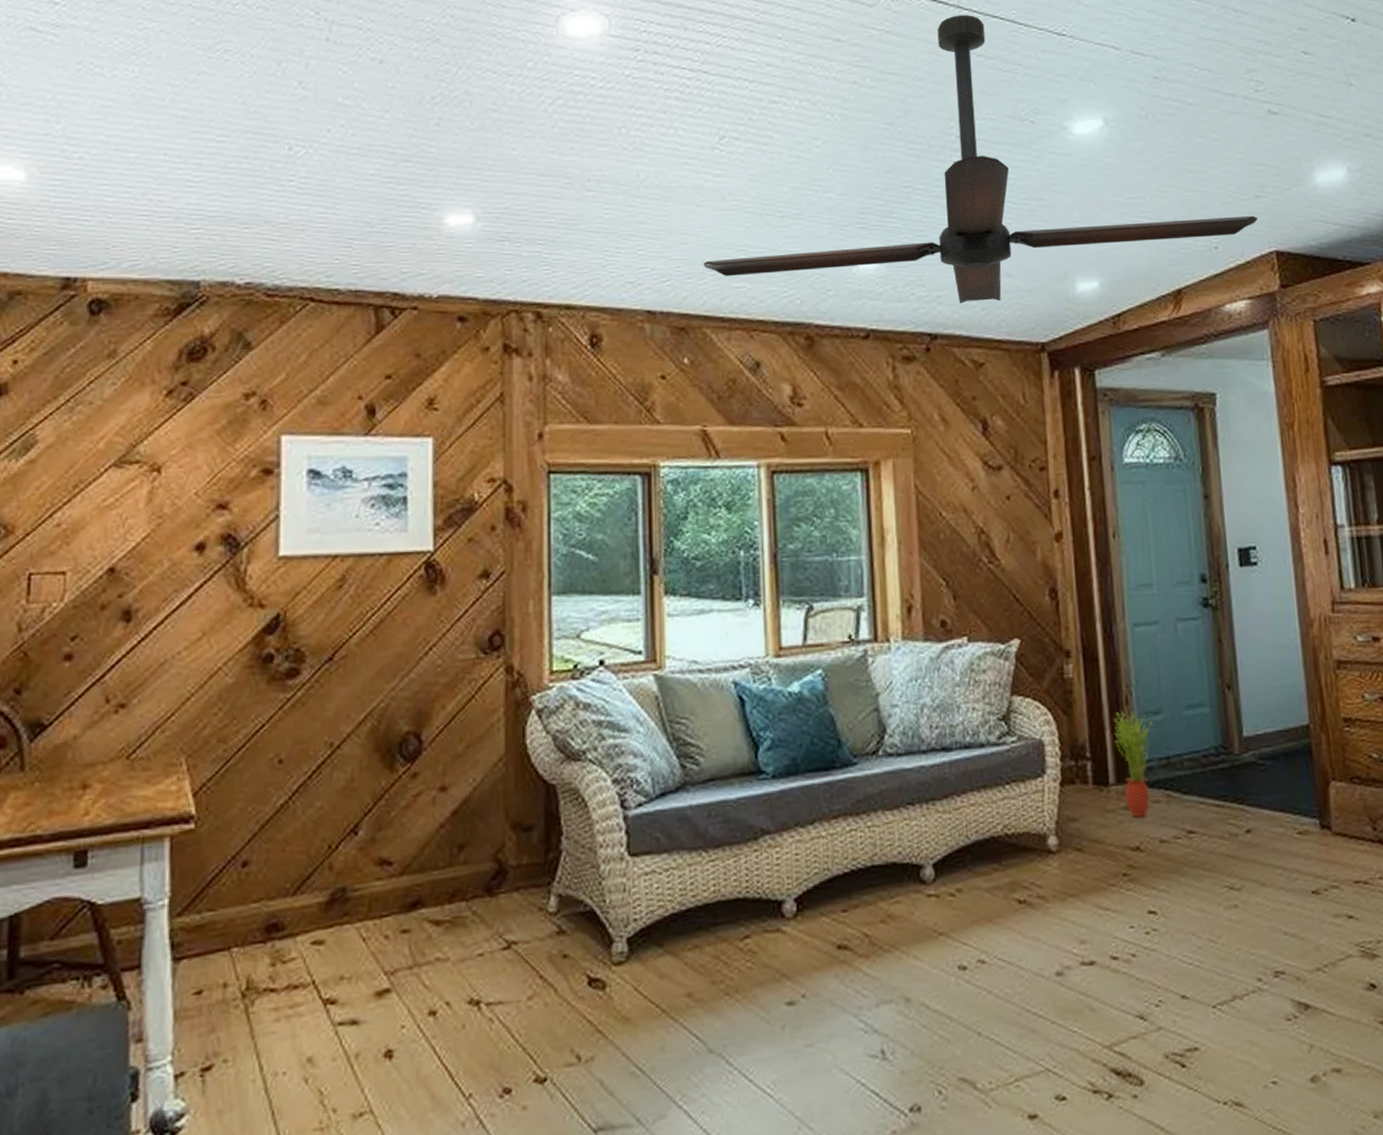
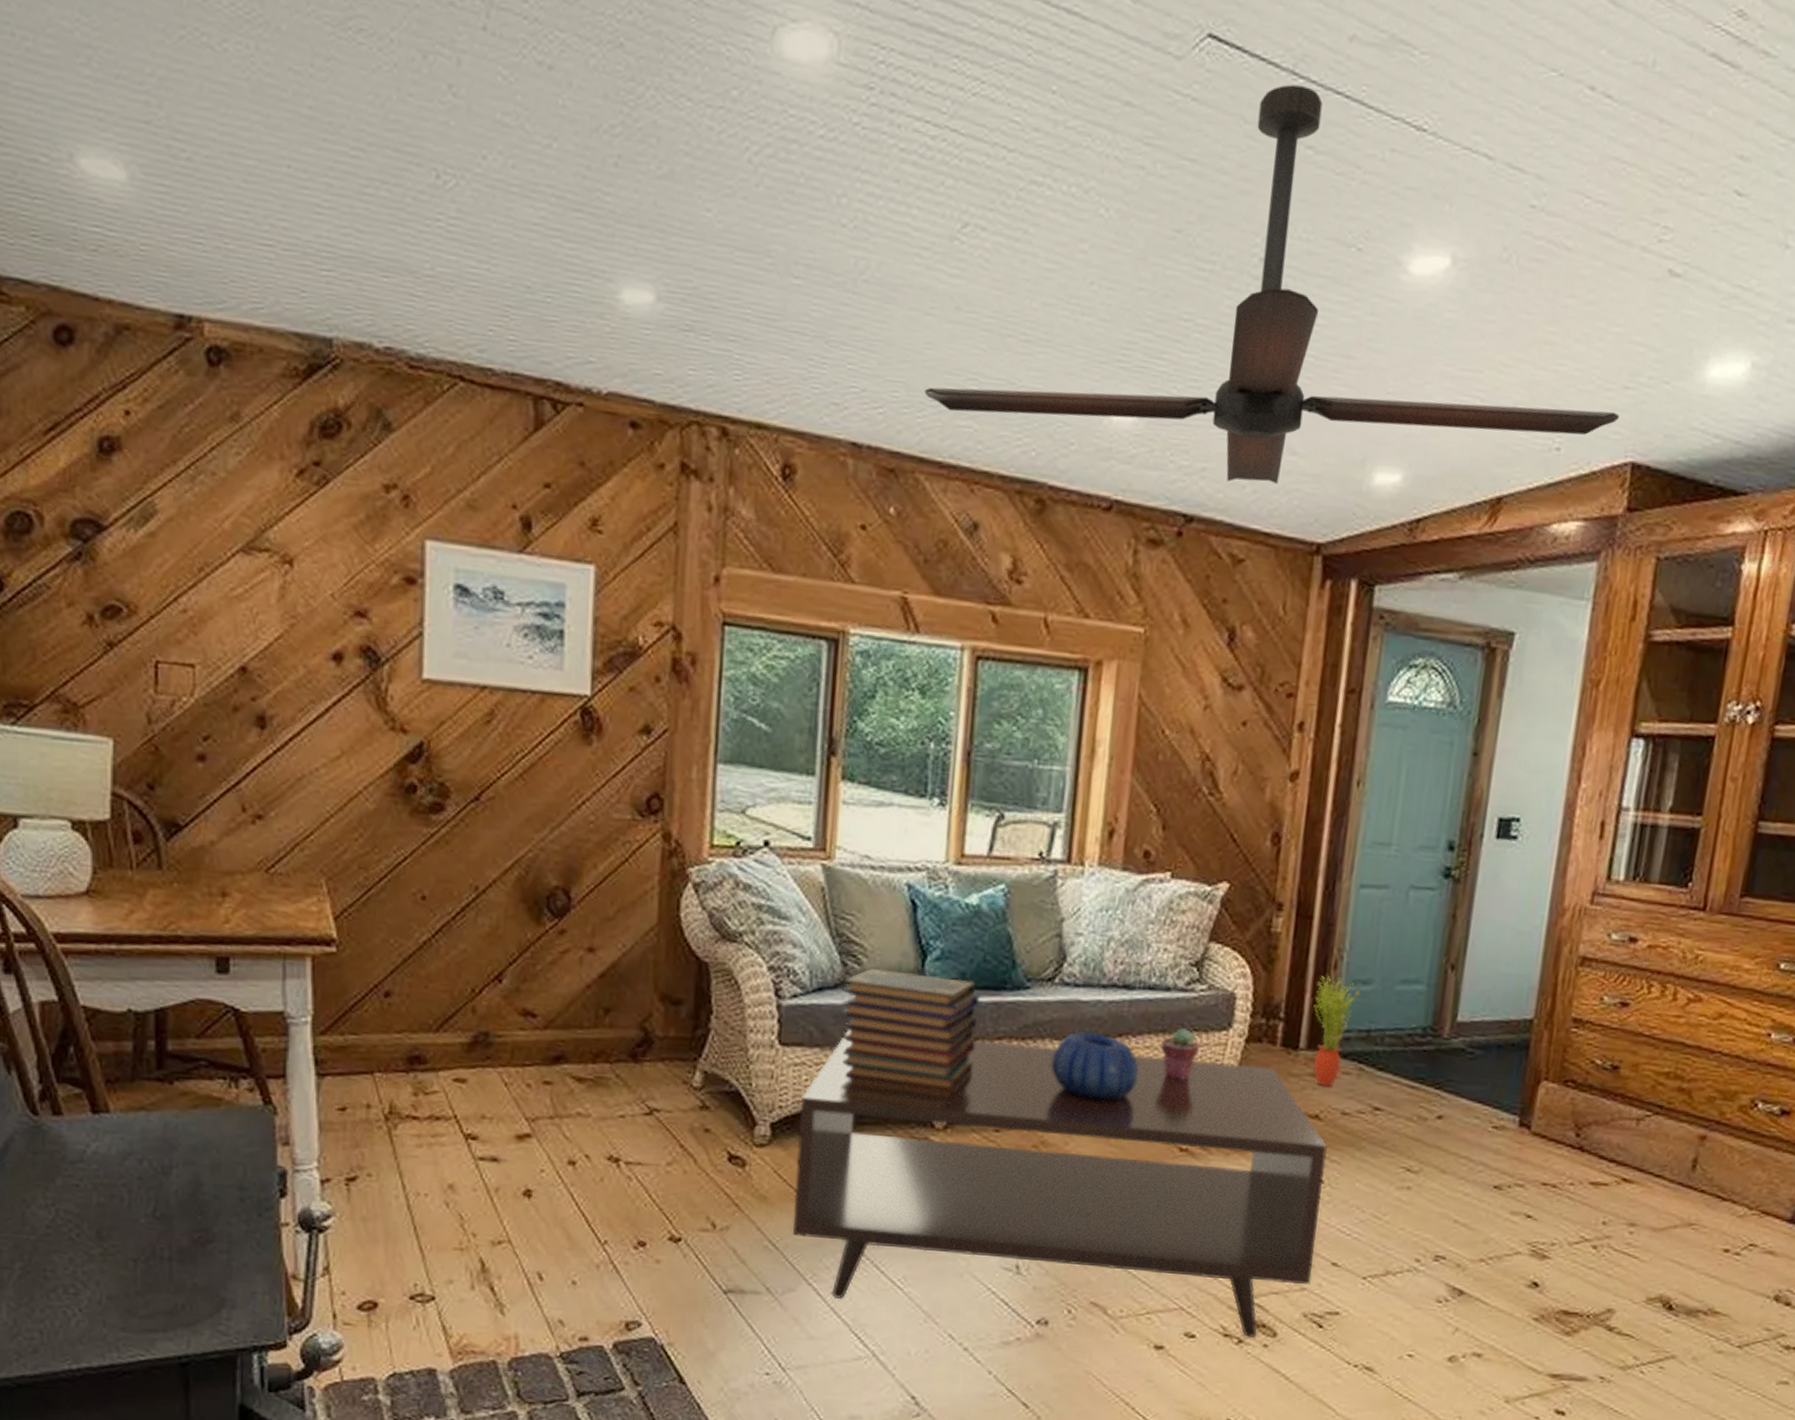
coffee table: none [654,806,1165,1118] -> present [792,1030,1327,1337]
book stack: none [684,765,815,879] -> present [840,968,981,1091]
decorative bowl: none [886,797,969,864] -> present [1051,1030,1139,1100]
potted succulent: none [984,780,1020,833] -> present [1161,1027,1200,1081]

